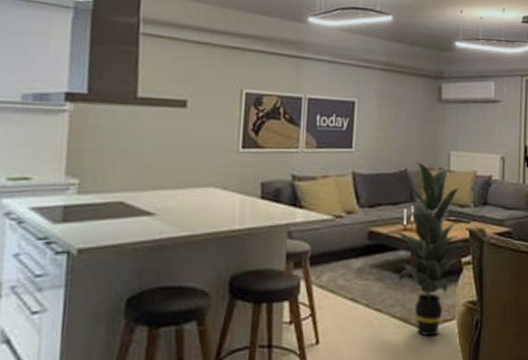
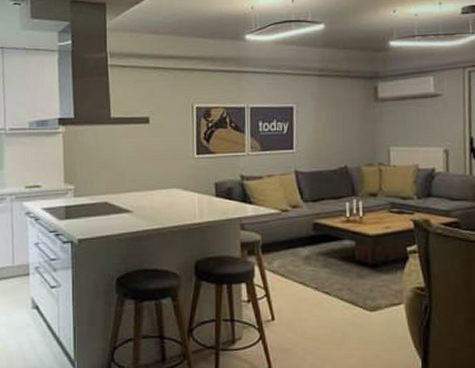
indoor plant: present [380,161,473,337] -> none [323,158,418,319]

